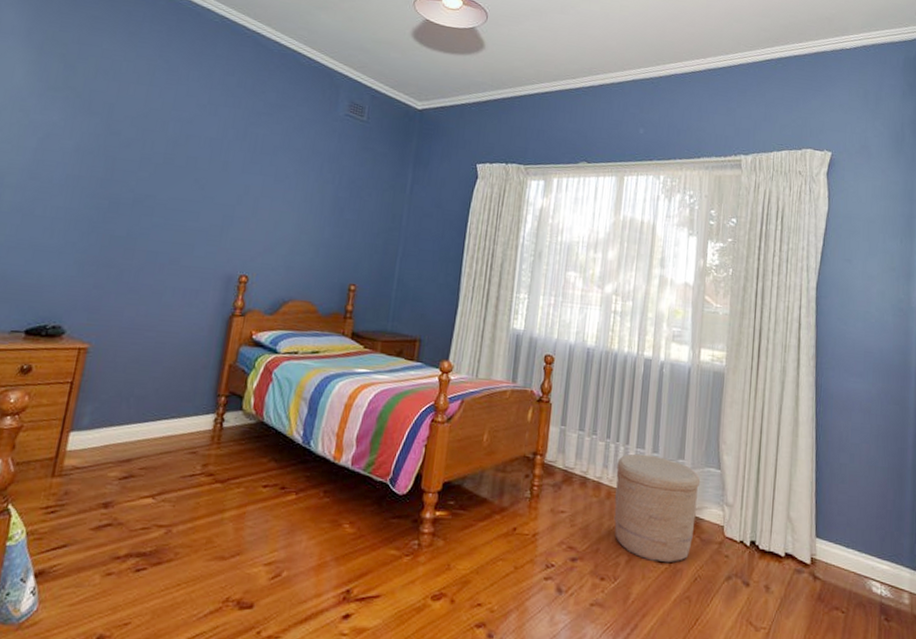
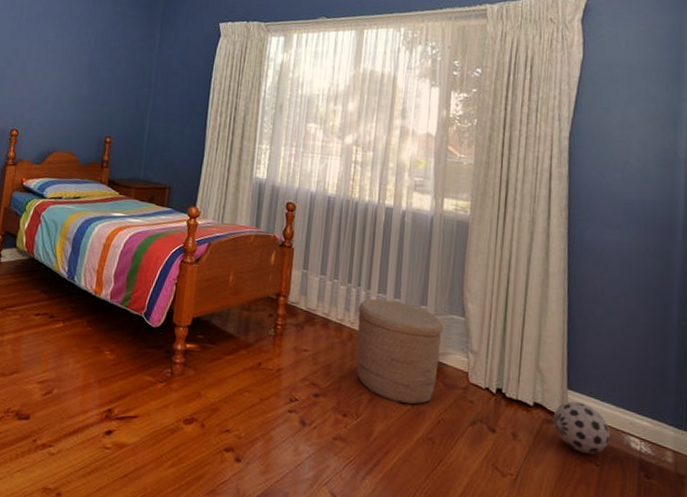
soccer ball: none [802,550,855,602] -> present [553,401,611,455]

